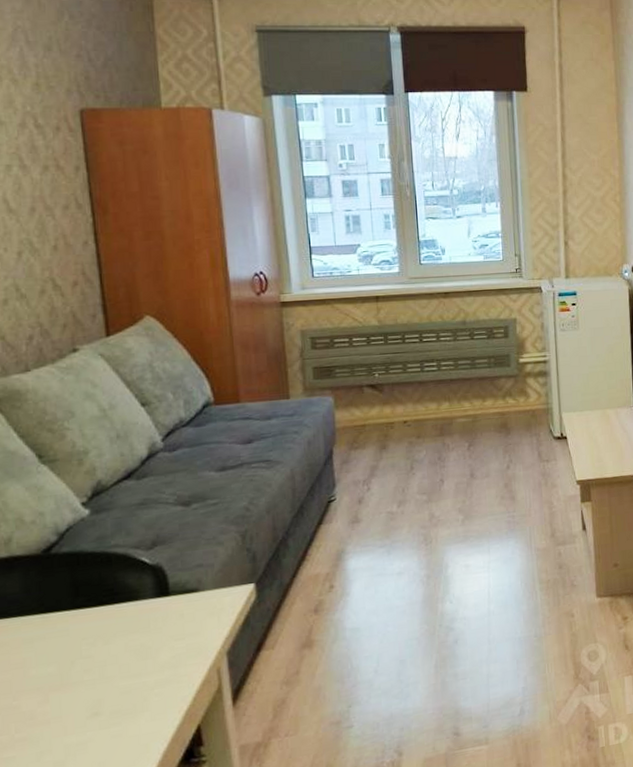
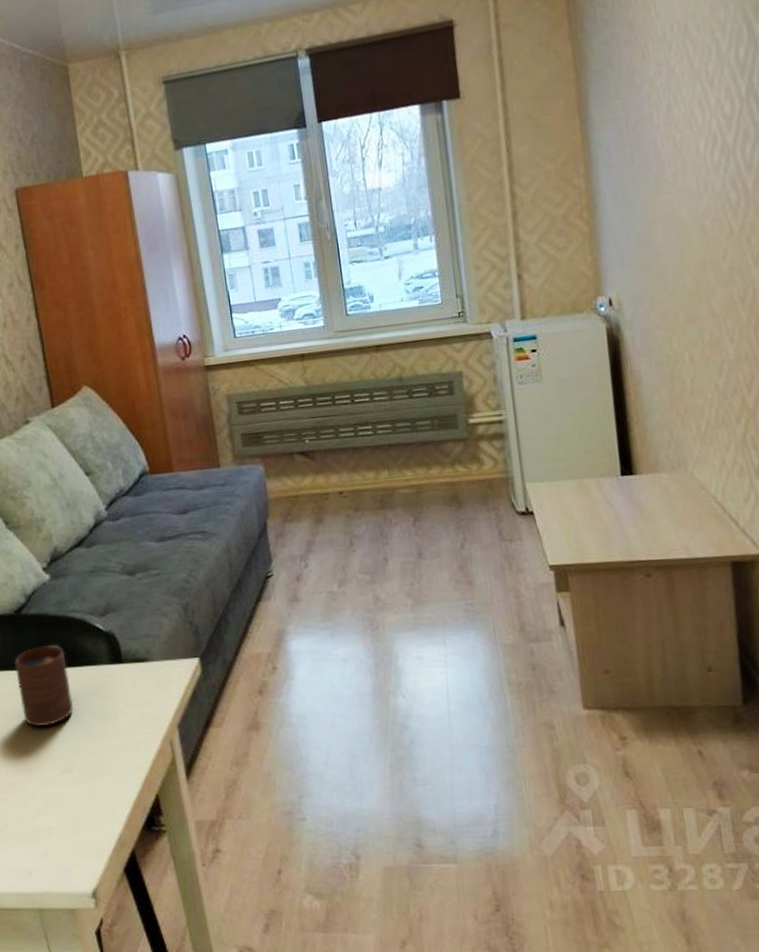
cup: none [38,583,109,673] -> present [14,645,74,726]

